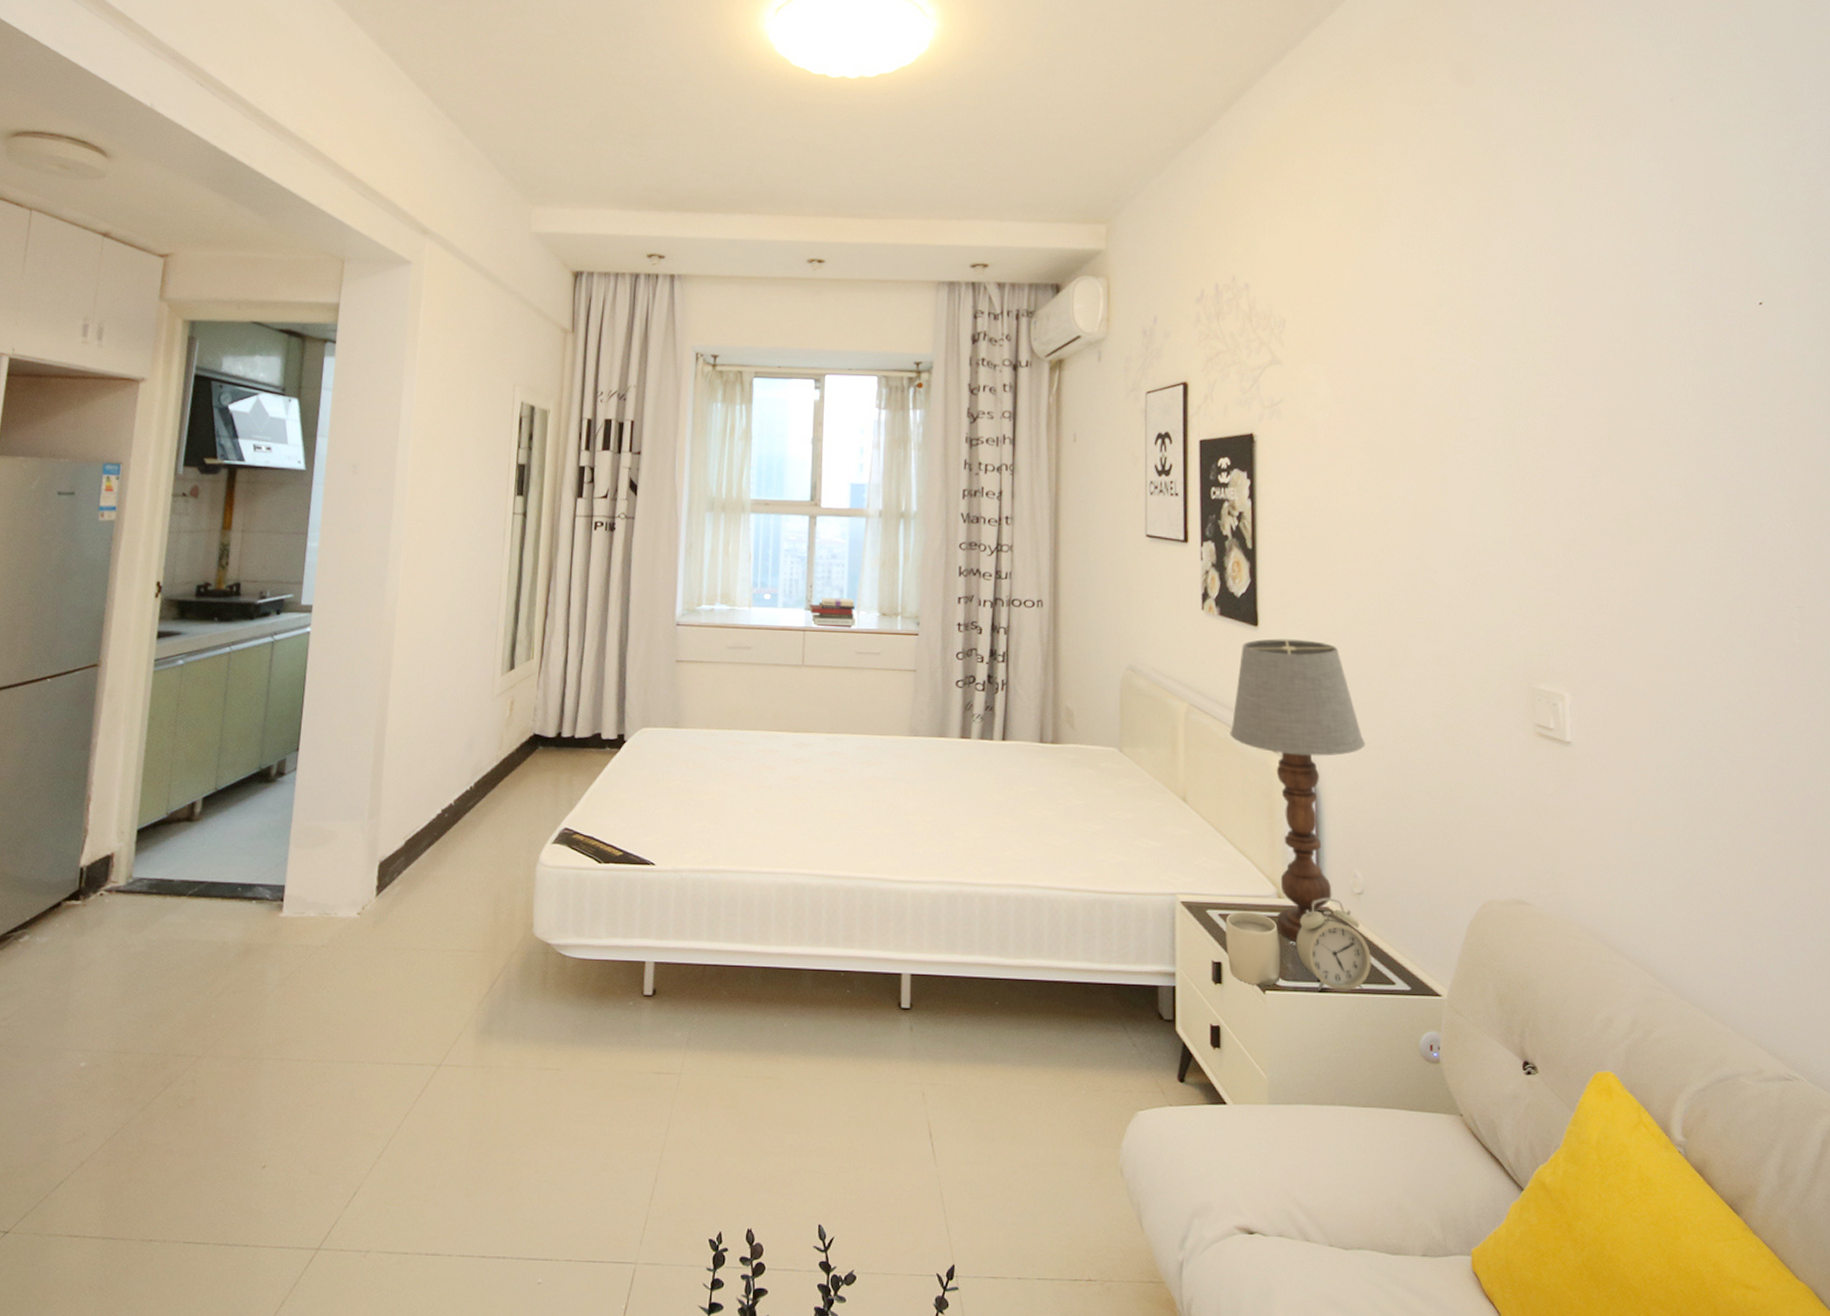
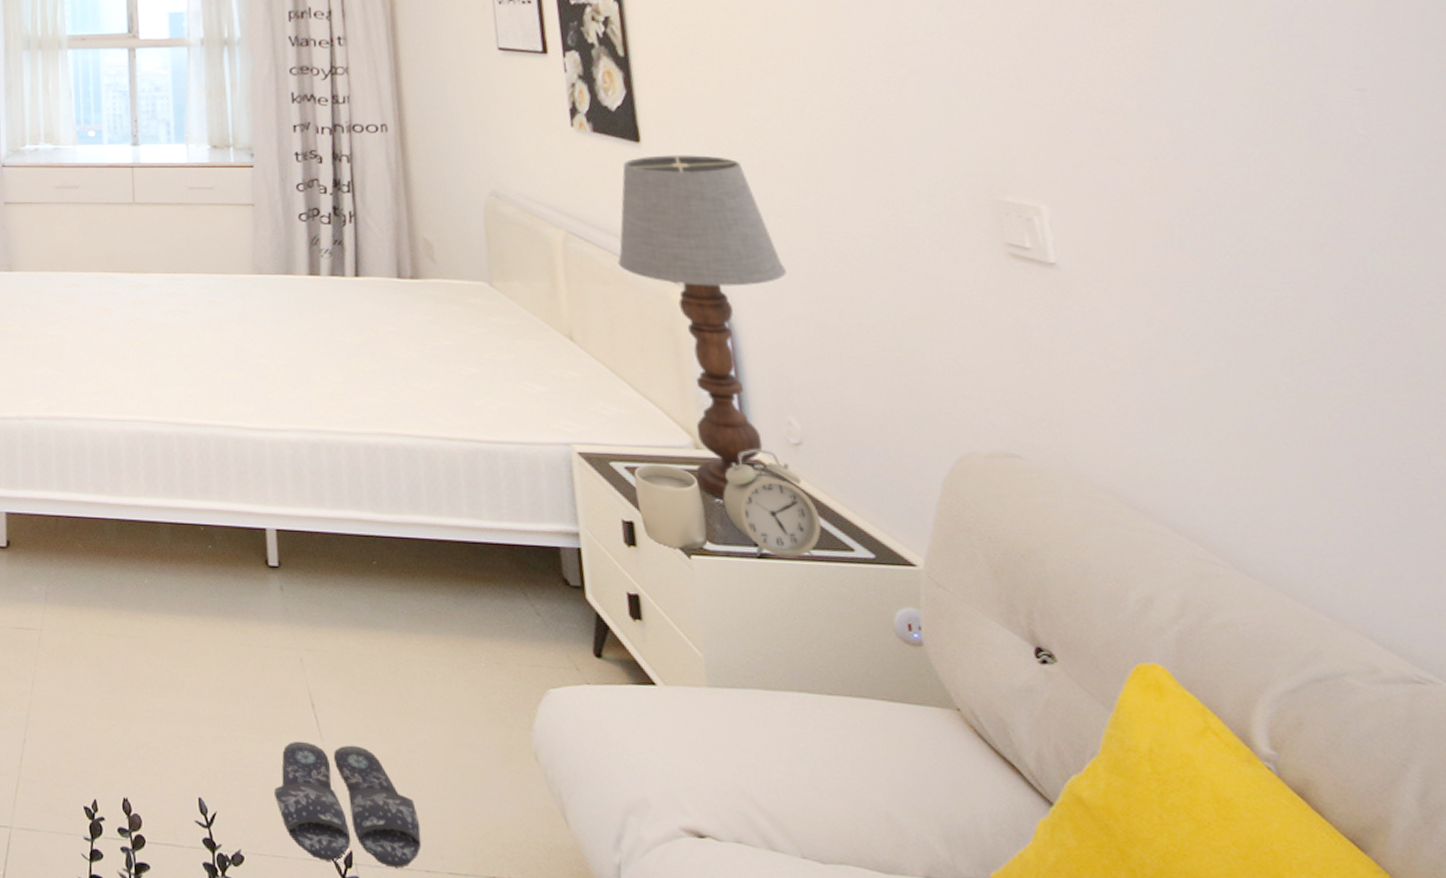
books: present [808,597,856,628] -> none [135,132,185,163]
slippers: none [889,1168,1016,1277] -> present [274,741,422,868]

